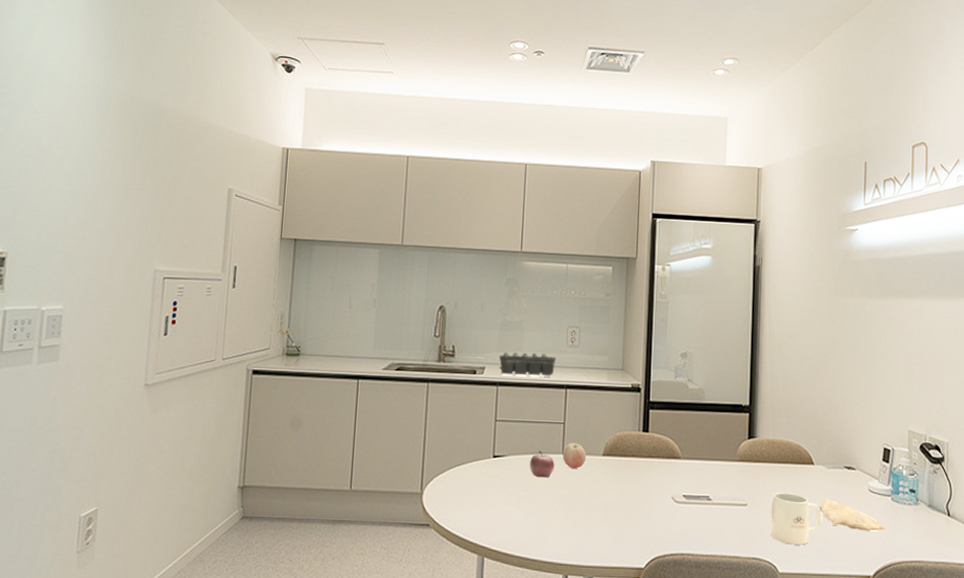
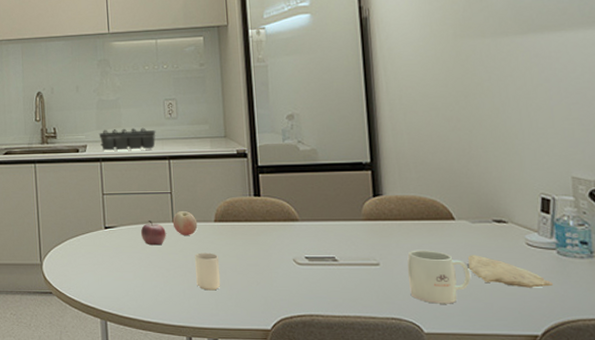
cup: none [579,487,603,527] -> present [195,252,221,291]

